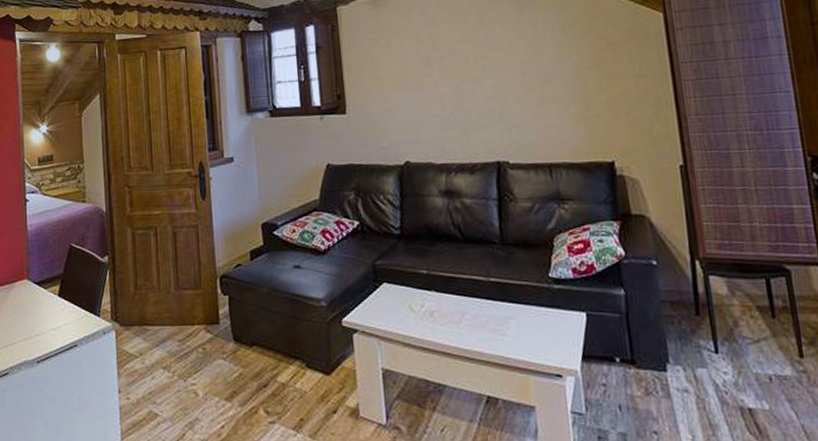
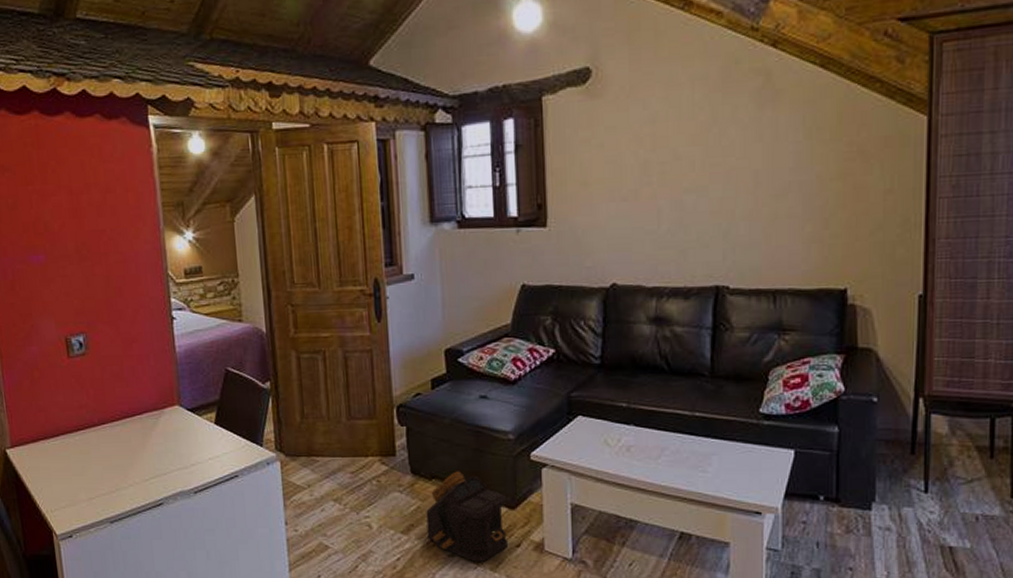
backpack: none [248,338,326,429] -> present [426,471,509,562]

